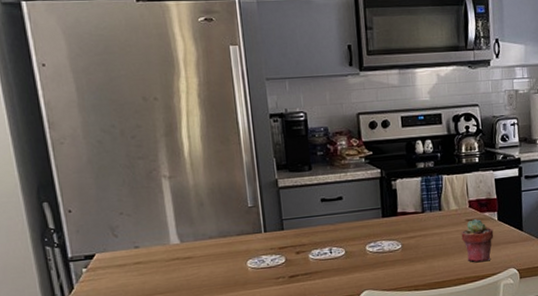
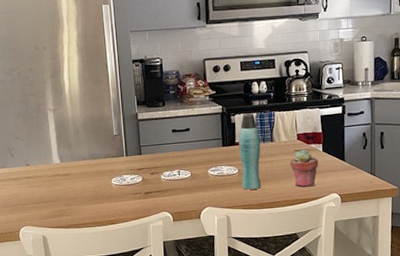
bottle: none [401,177,429,268] -> present [238,113,262,190]

